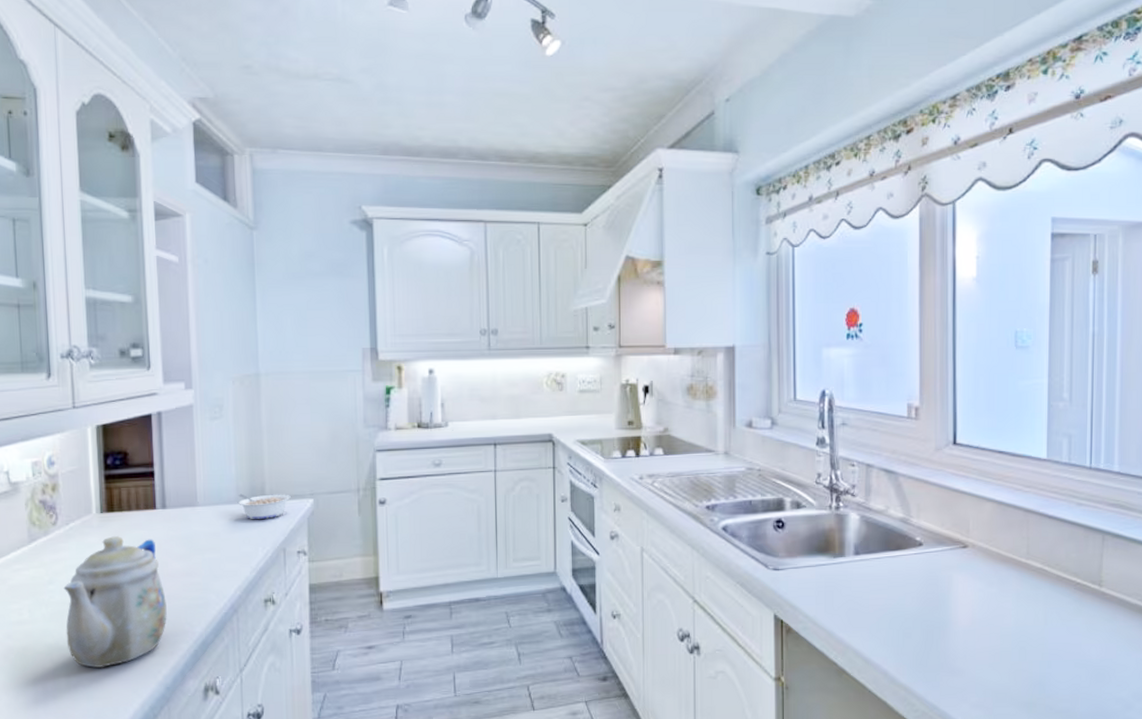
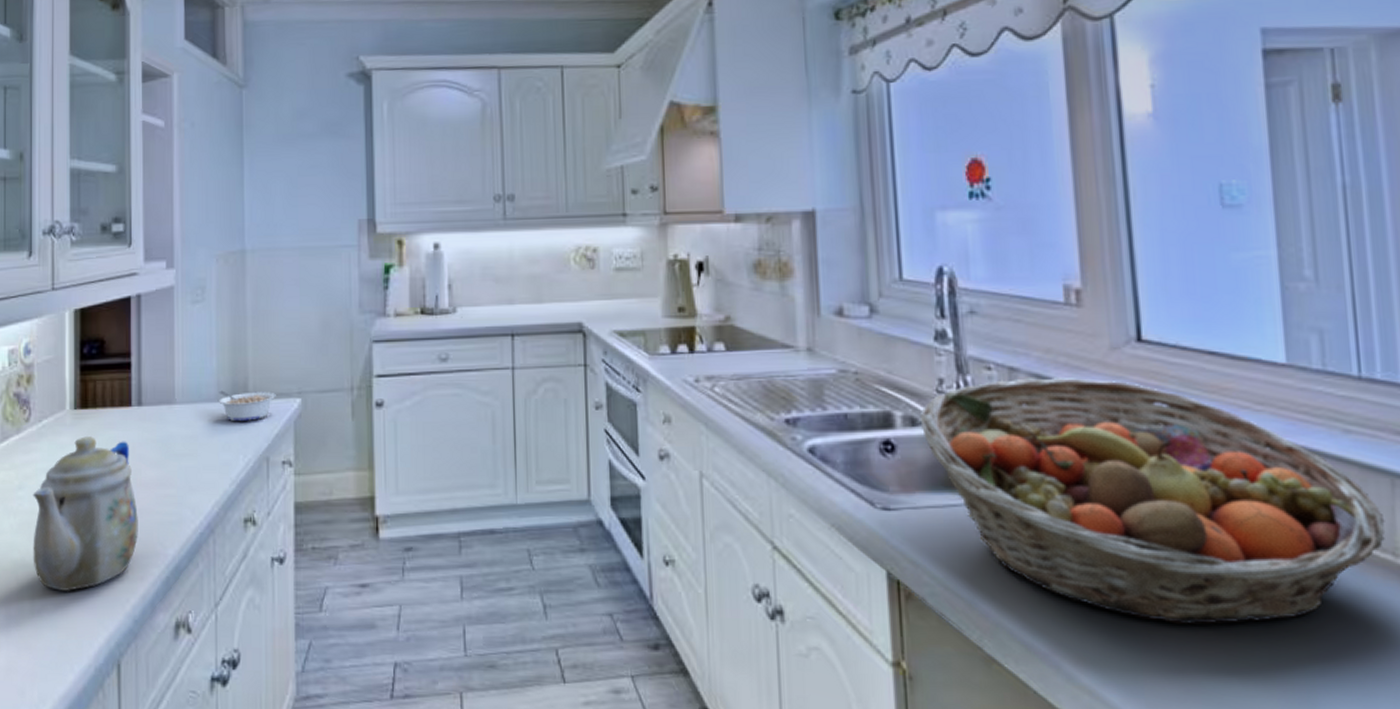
fruit basket: none [803,471,1096,639] -> present [920,378,1385,625]

